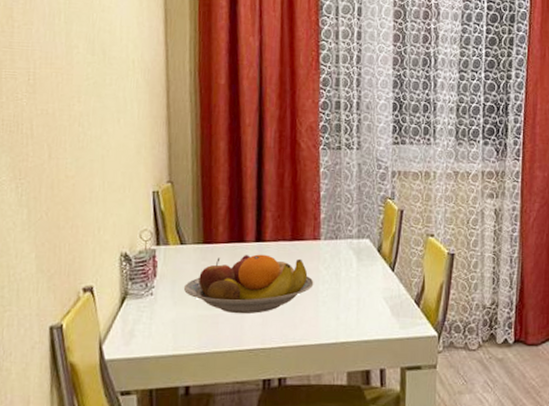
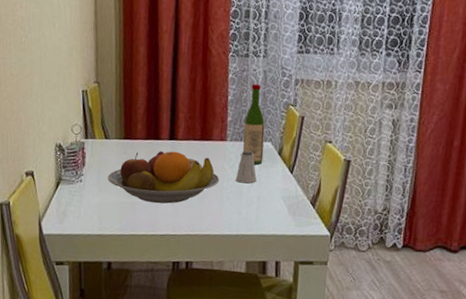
saltshaker: none [331,249,356,285] -> present [235,150,257,184]
wine bottle: none [338,177,362,264] -> present [242,83,265,165]

